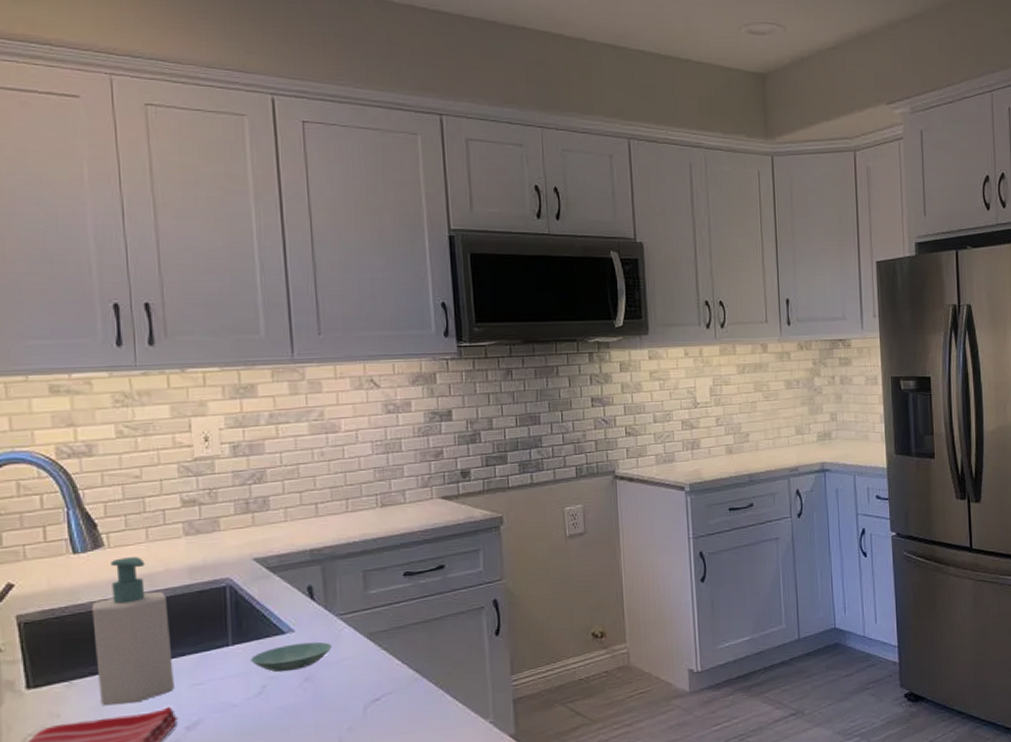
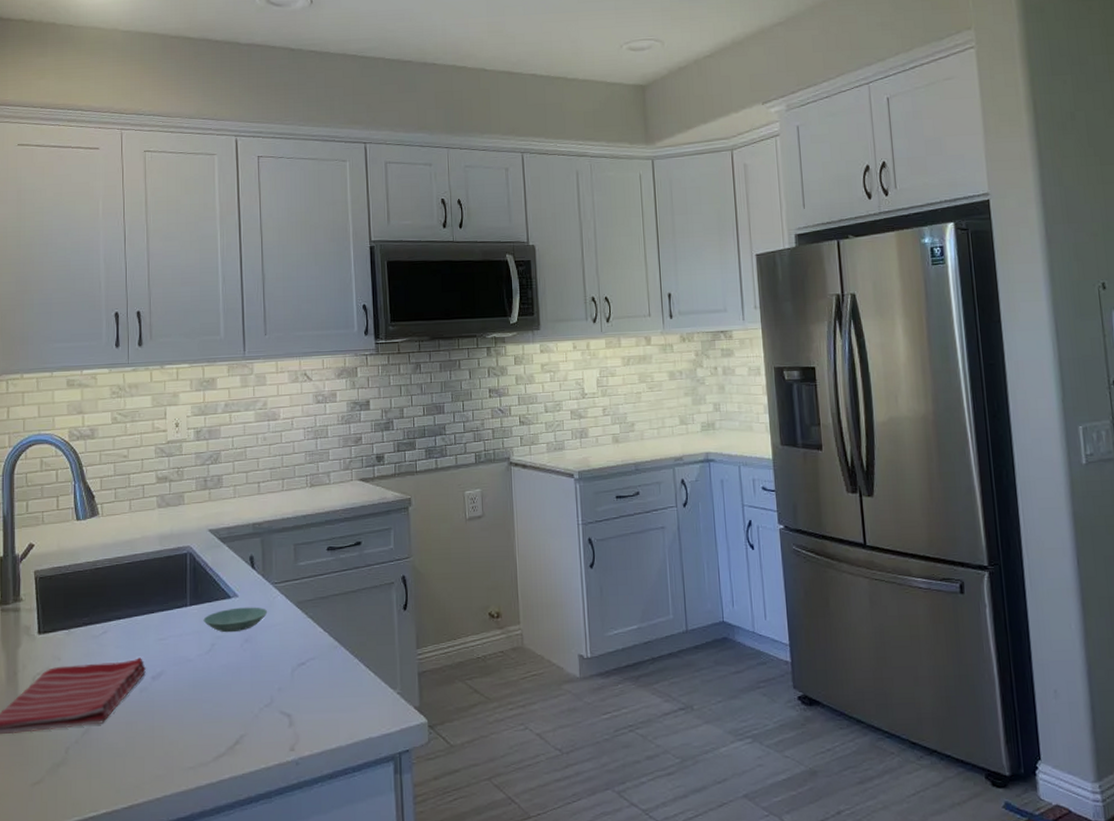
soap bottle: present [91,557,174,705] -> none [87,525,145,652]

